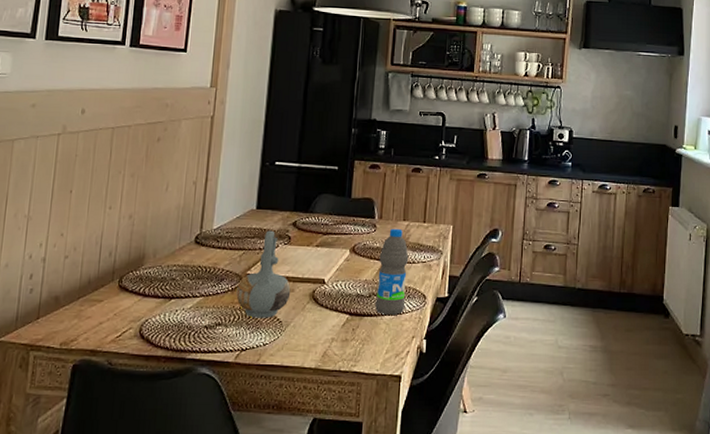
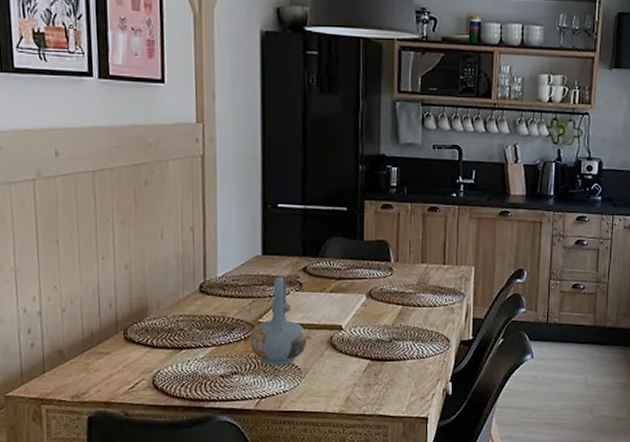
water bottle: present [375,228,409,316] -> none [397,271,429,360]

